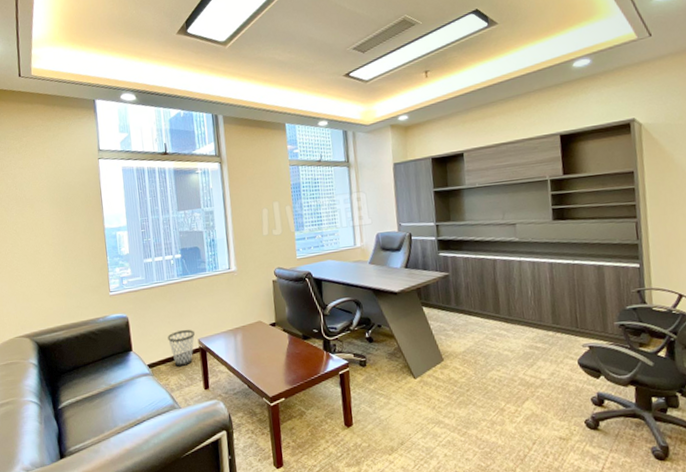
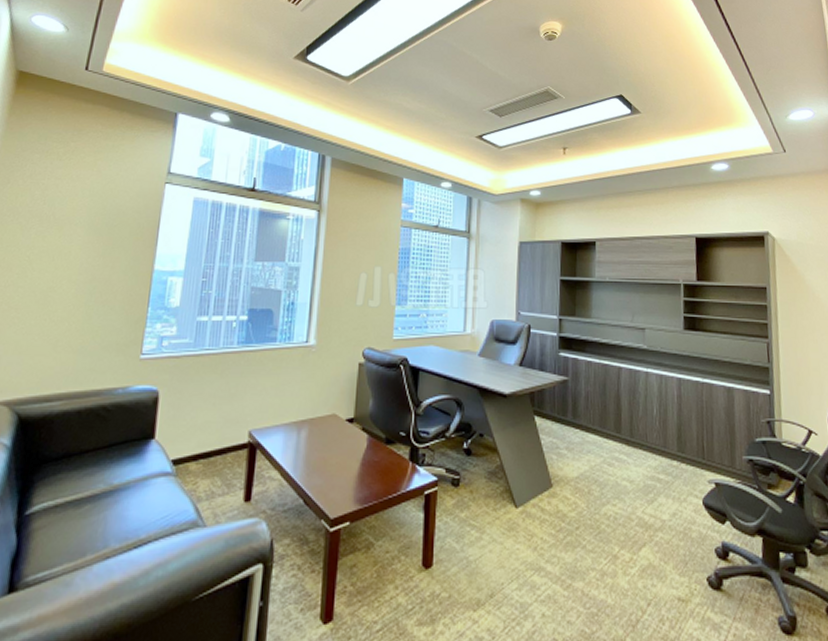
wastebasket: present [167,329,196,367] -> none [207,415,247,468]

